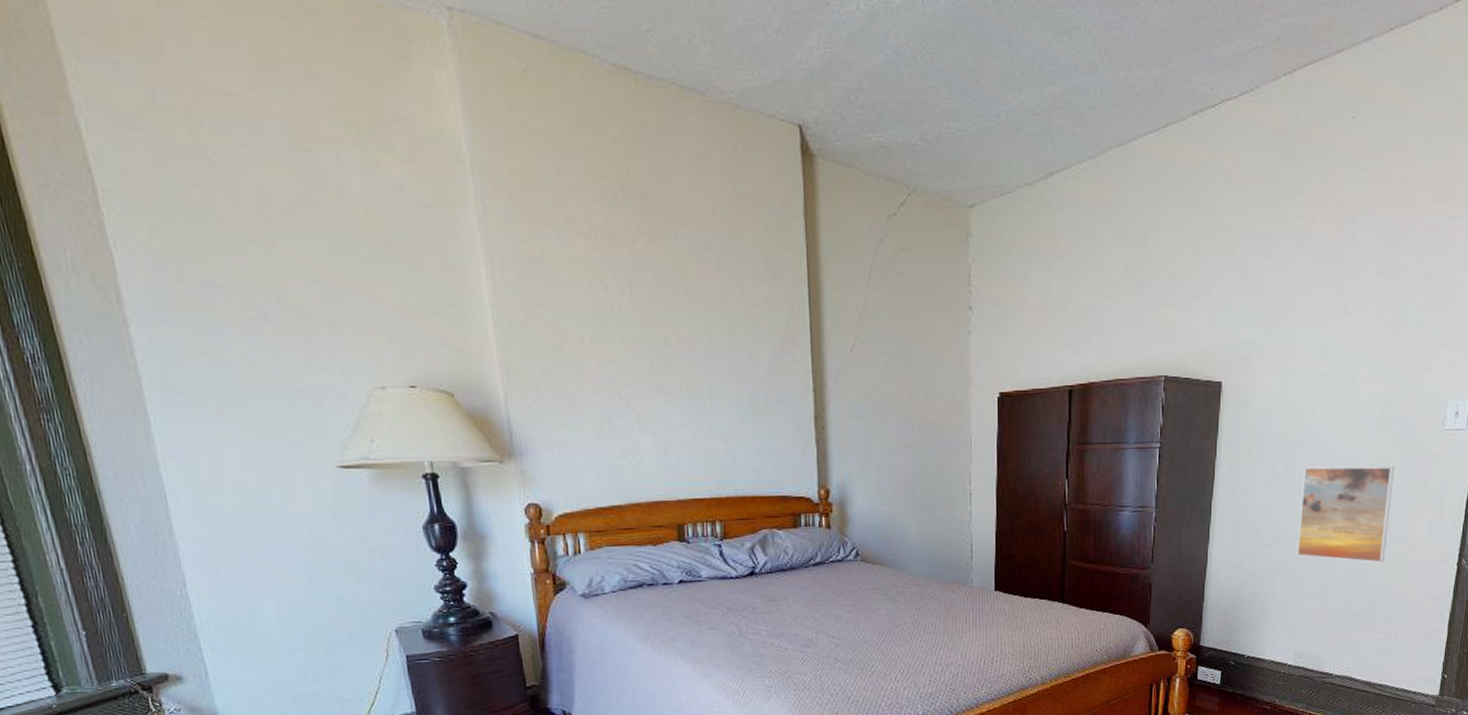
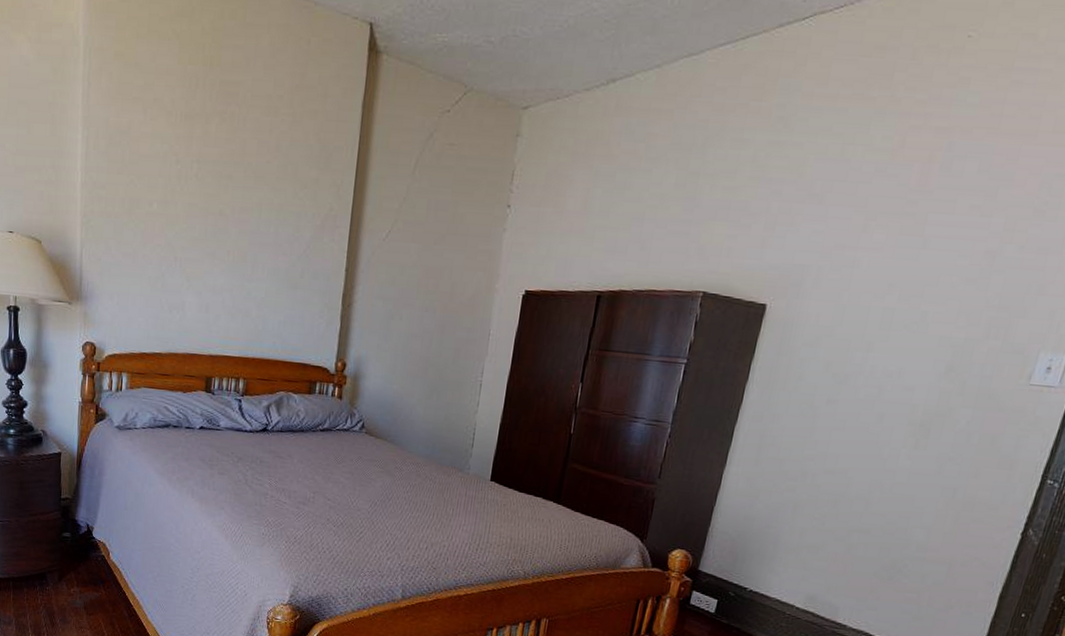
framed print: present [1296,466,1394,563] -> none [824,404,959,519]

